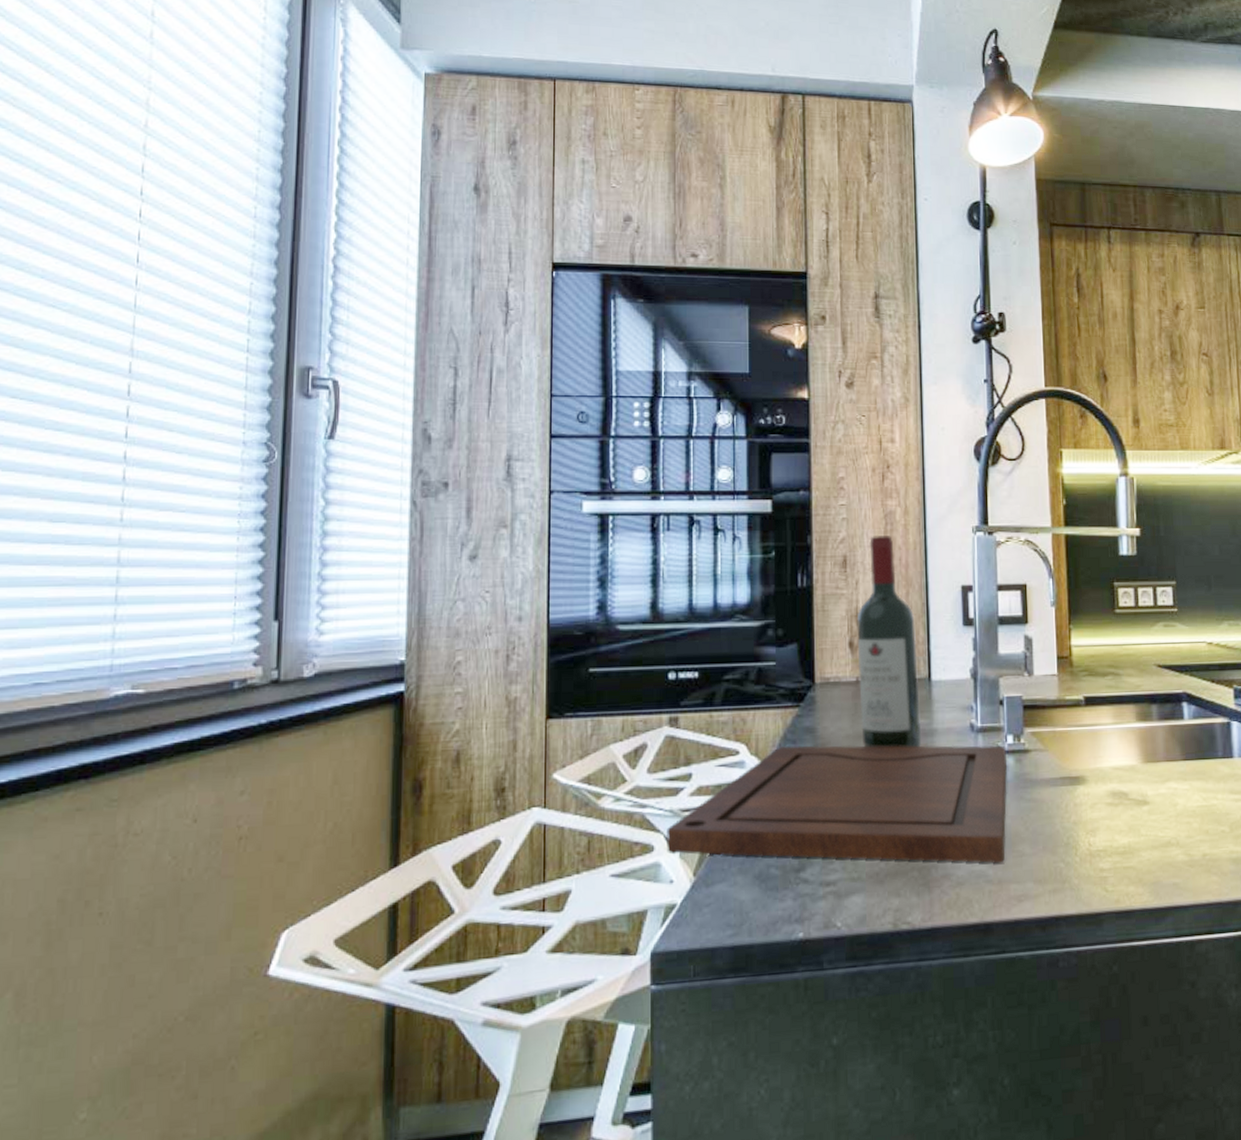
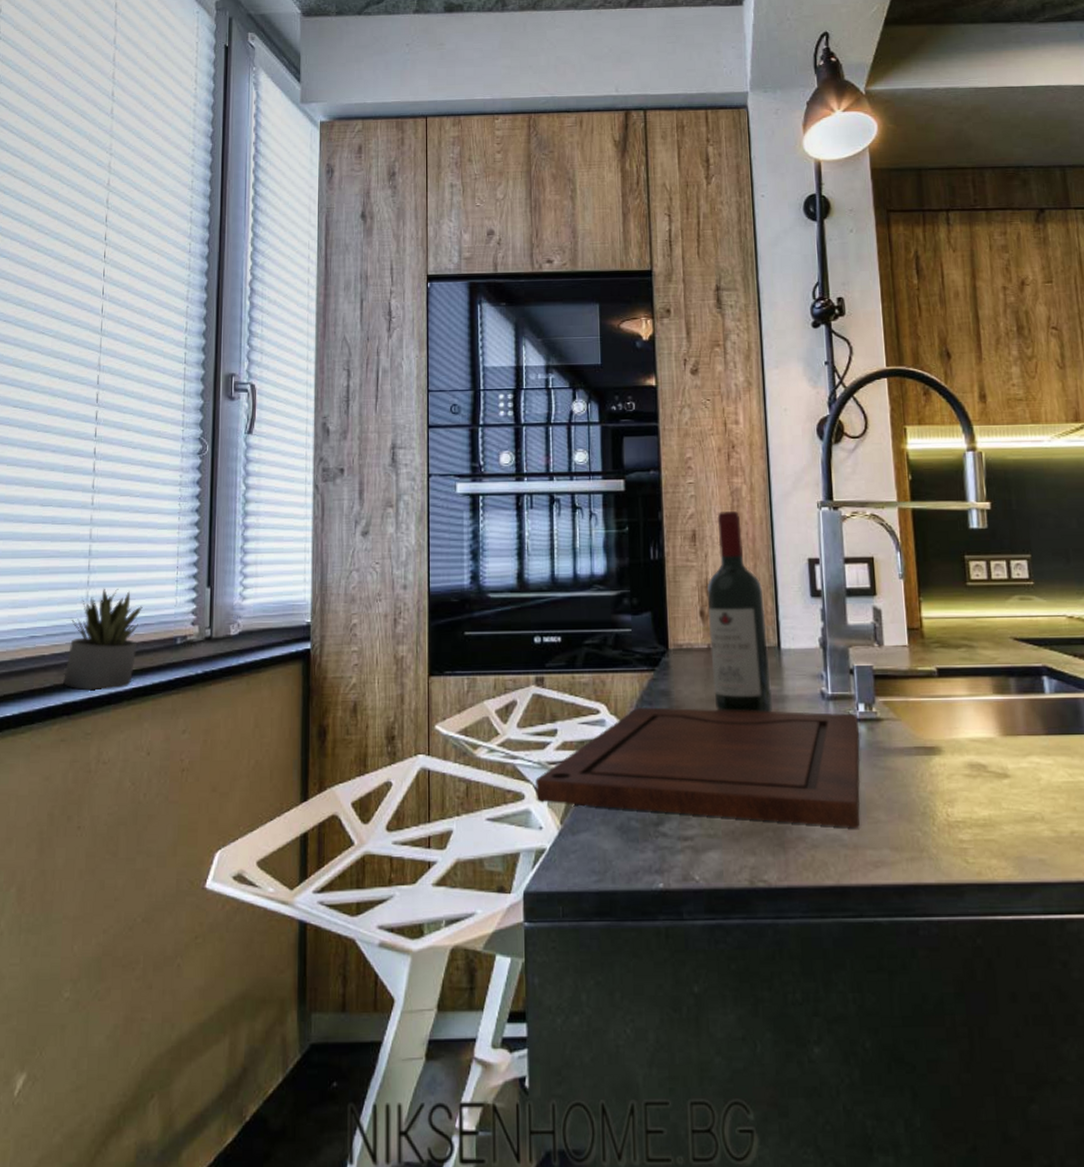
succulent plant: none [80,623,189,747] -> present [63,588,143,690]

